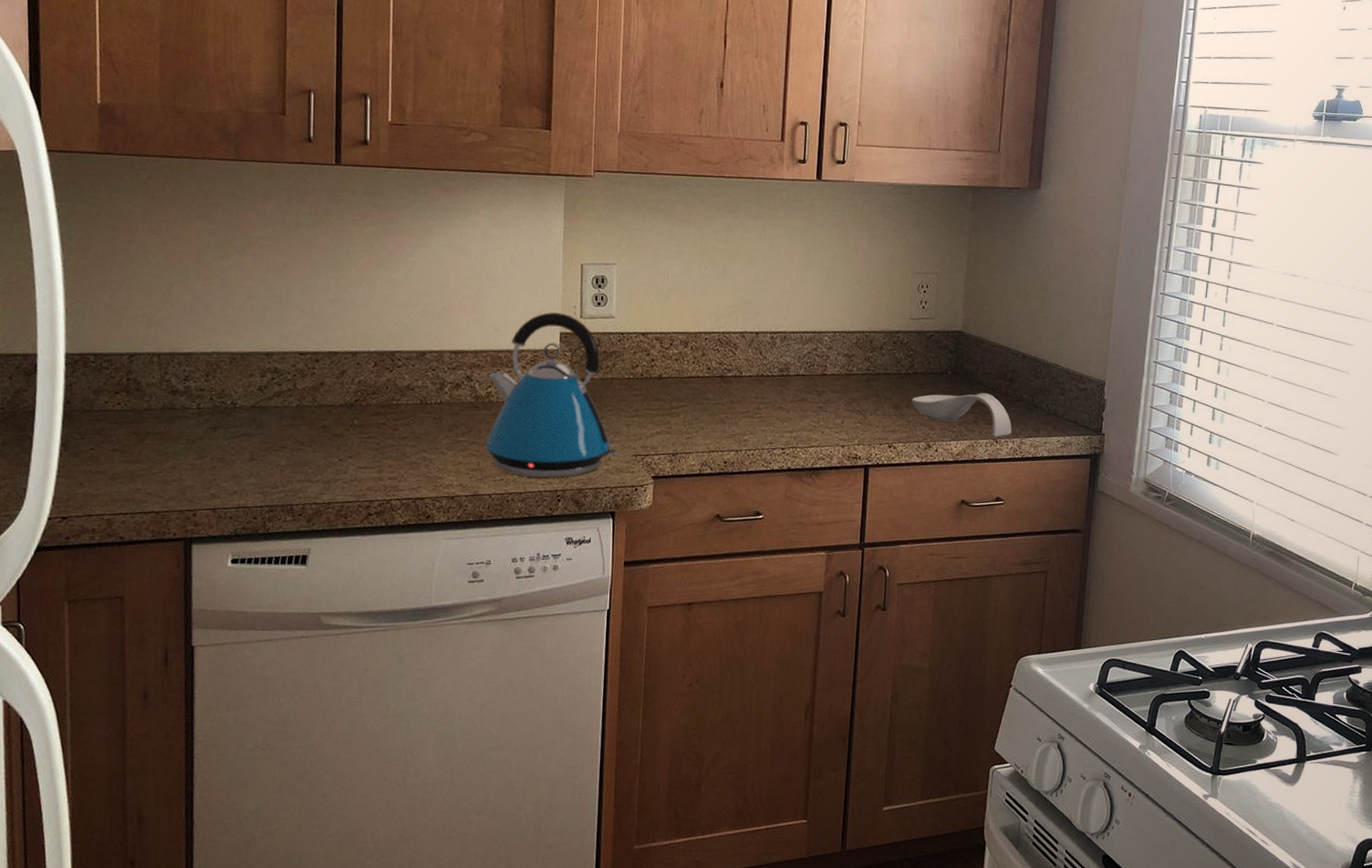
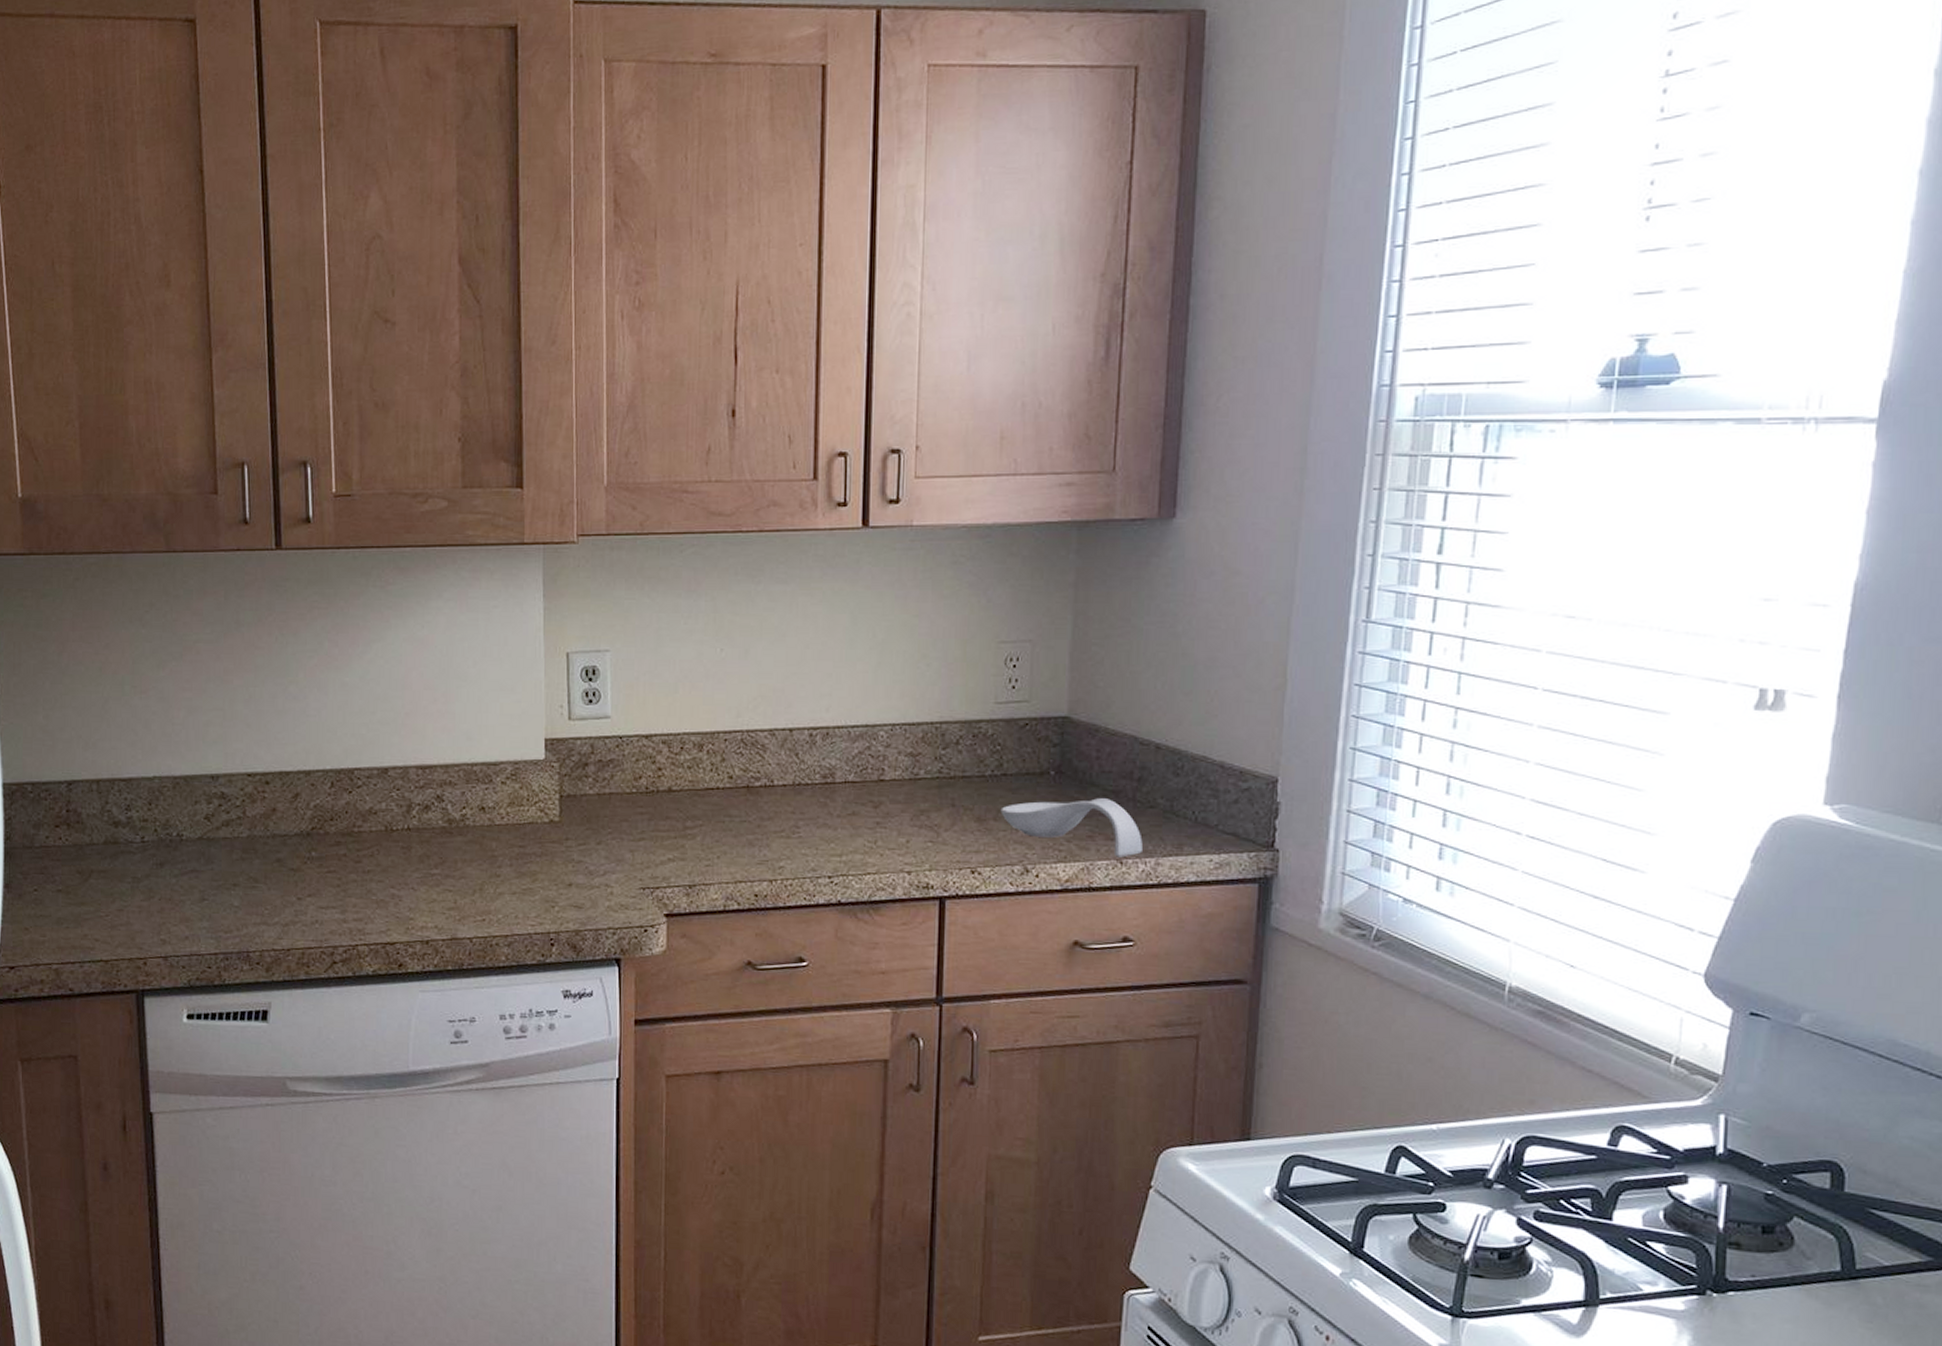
kettle: present [485,312,619,478] -> none [462,714,623,917]

